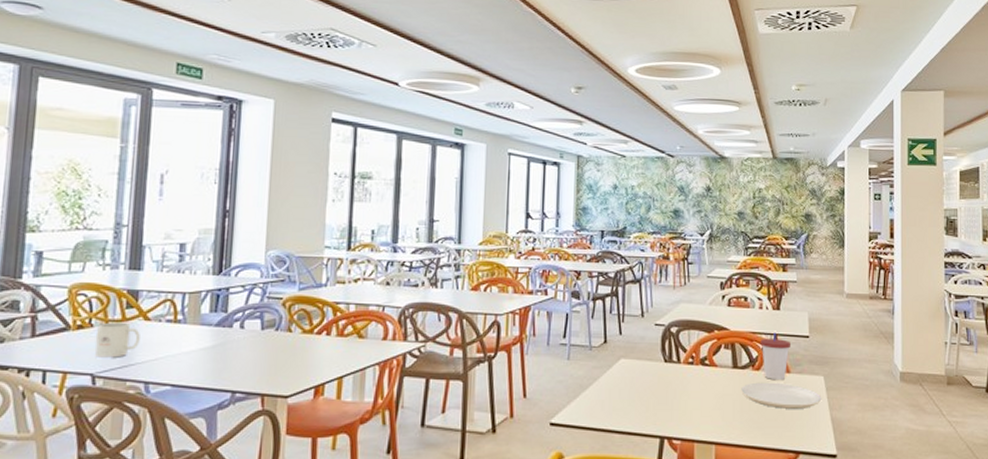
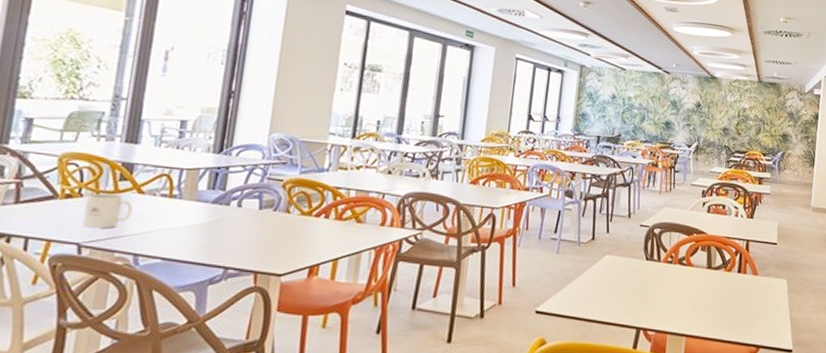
plate: present [741,382,822,409] -> none [713,282,784,308]
cup: present [760,332,790,381] -> none [733,238,760,282]

